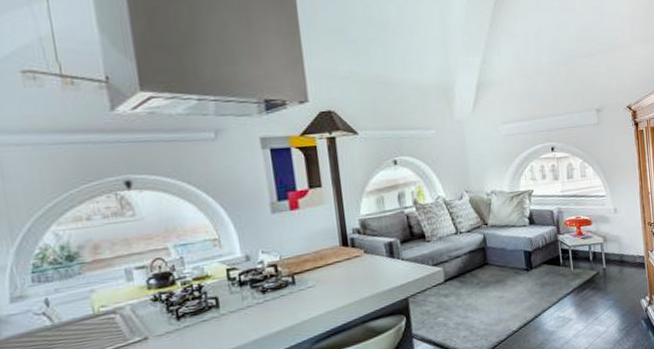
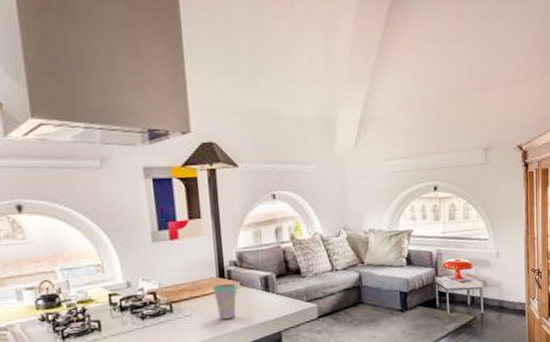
cup: none [336,251,362,289] -> present [213,283,237,320]

